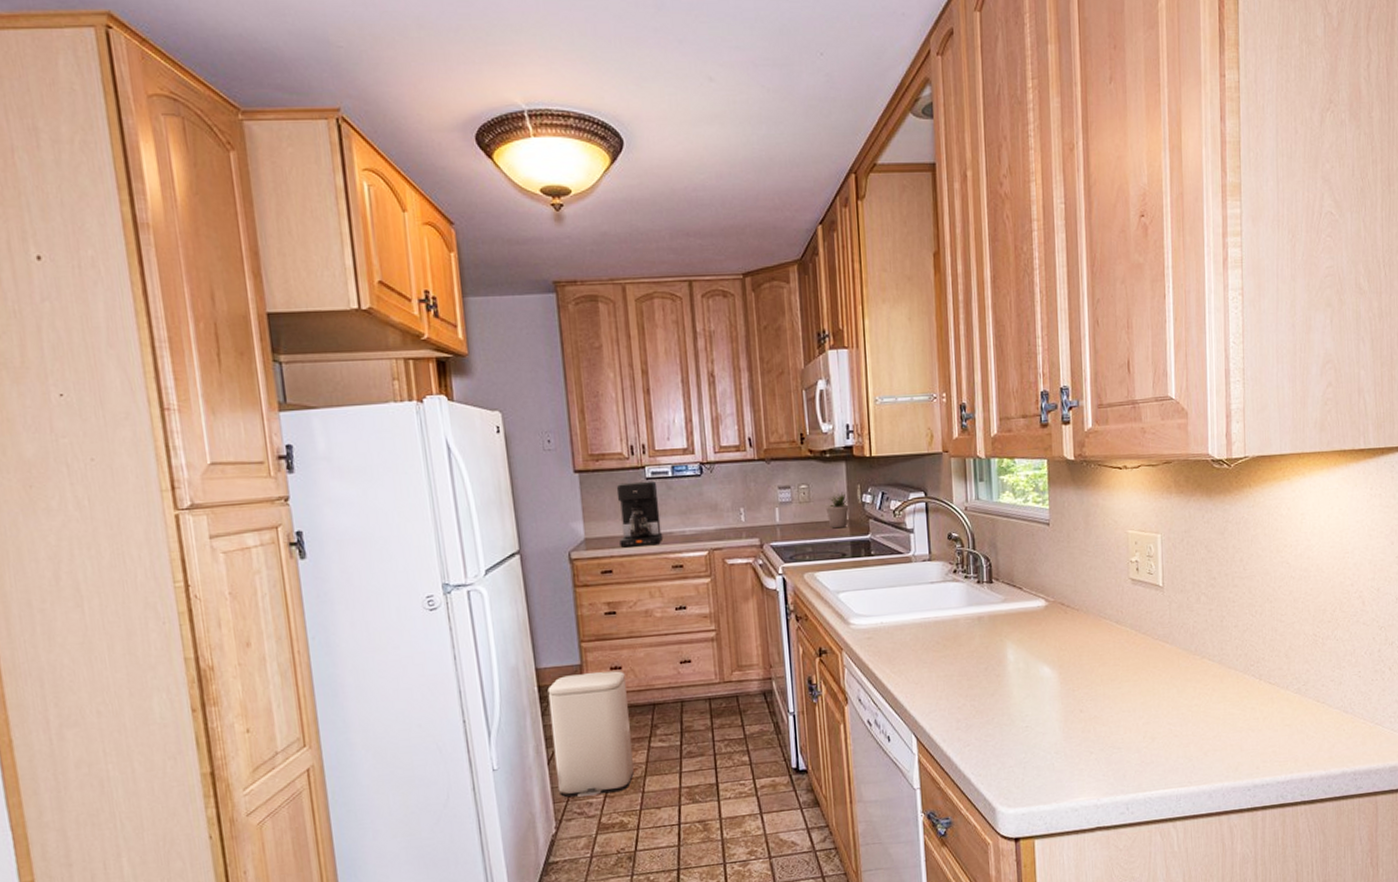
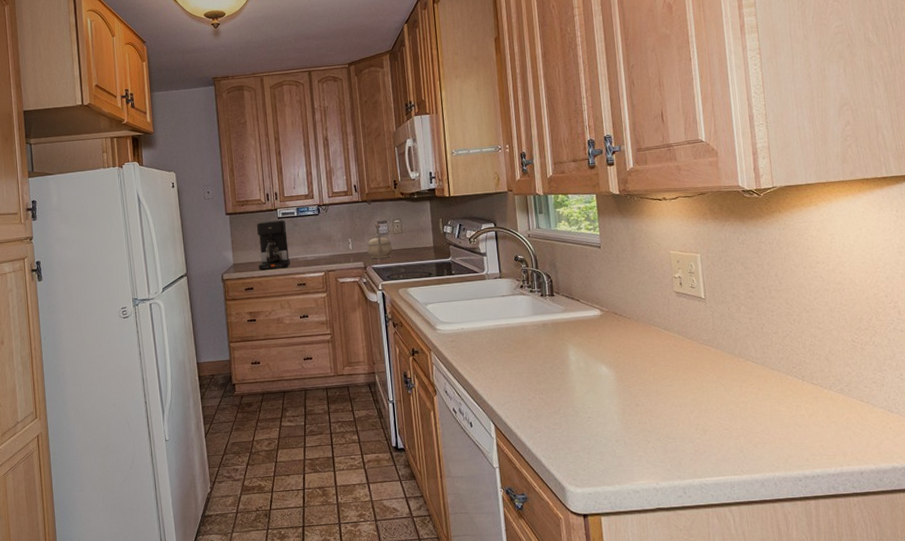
pedal bin: present [547,671,634,798] -> none [205,365,269,465]
kettle: none [764,489,797,535] -> present [367,223,393,259]
potted plant: present [825,491,849,529] -> none [415,224,433,254]

